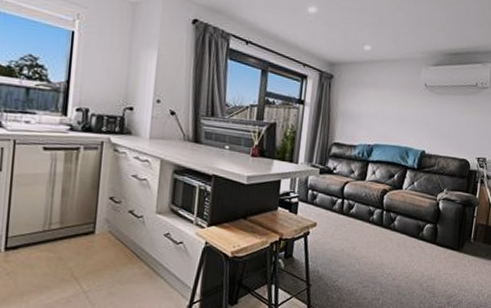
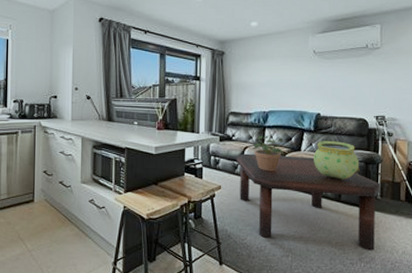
coffee table: none [335,189,475,294] -> present [236,153,381,251]
potted plant: none [353,170,386,210] -> present [253,135,284,172]
decorative container: none [413,180,458,221] -> present [314,141,360,179]

